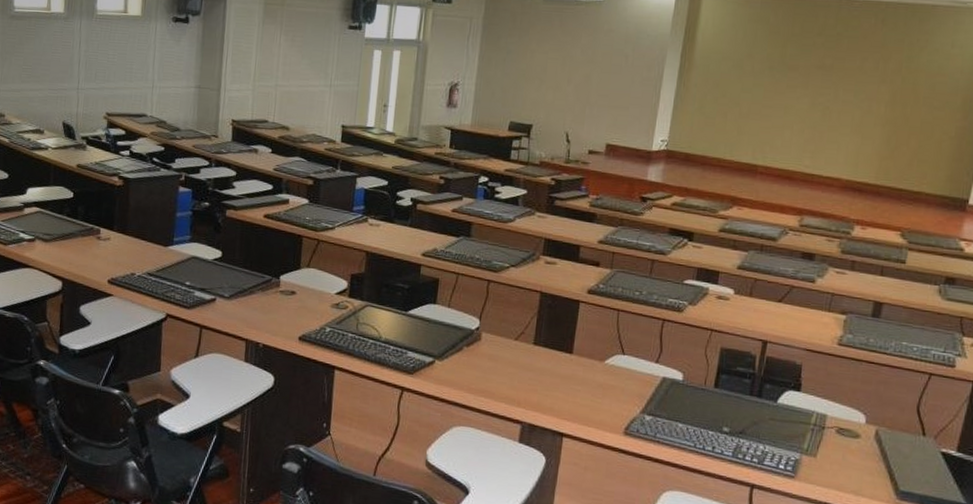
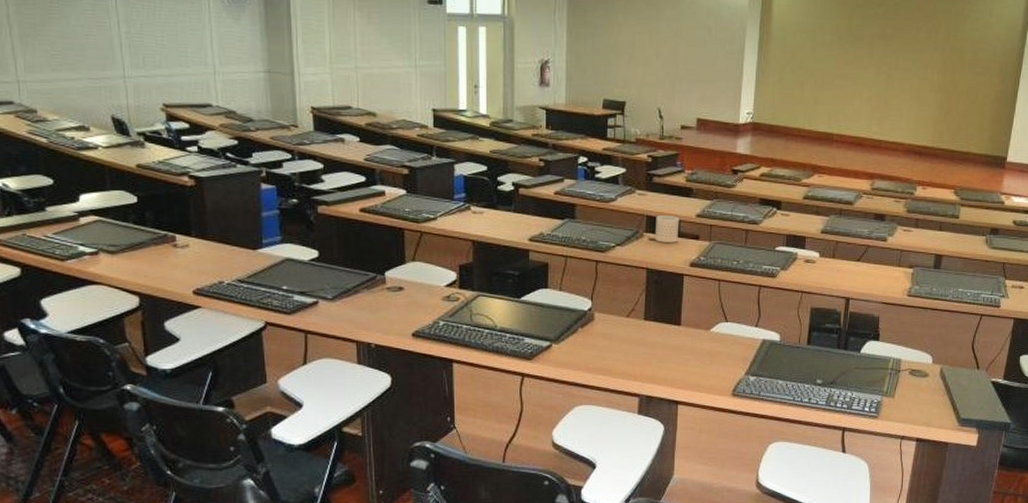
mug: none [551,239,580,268] -> present [654,216,680,243]

